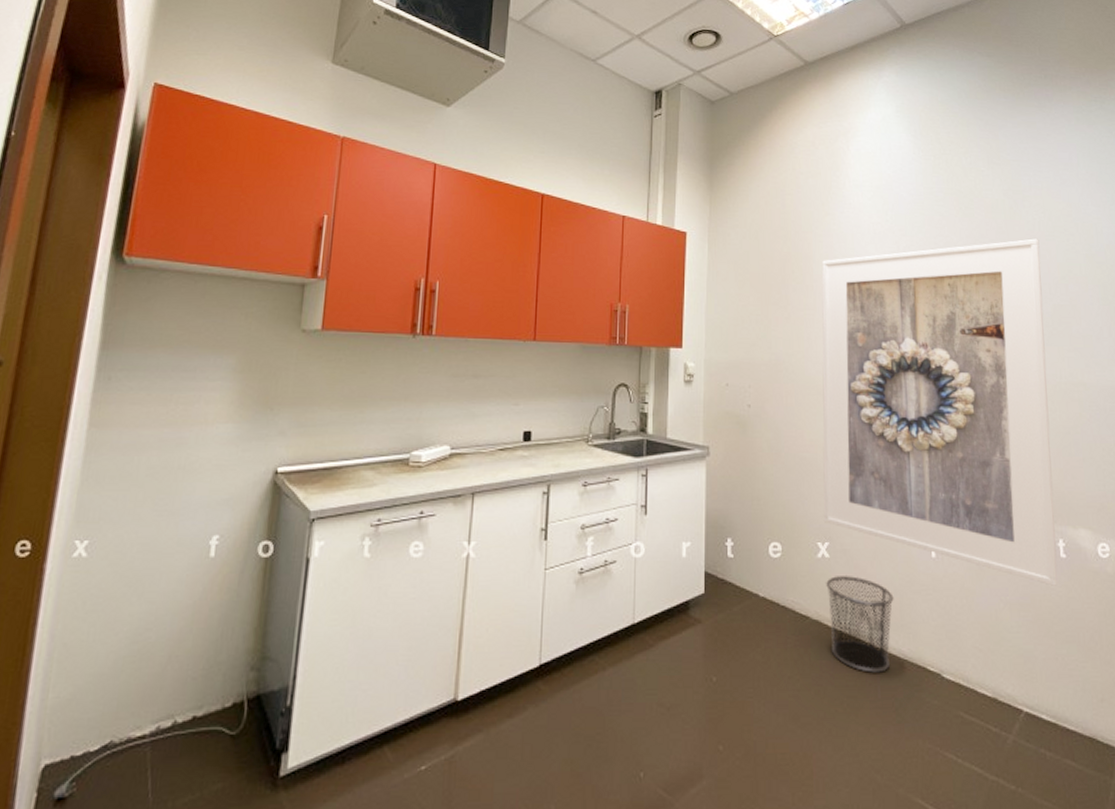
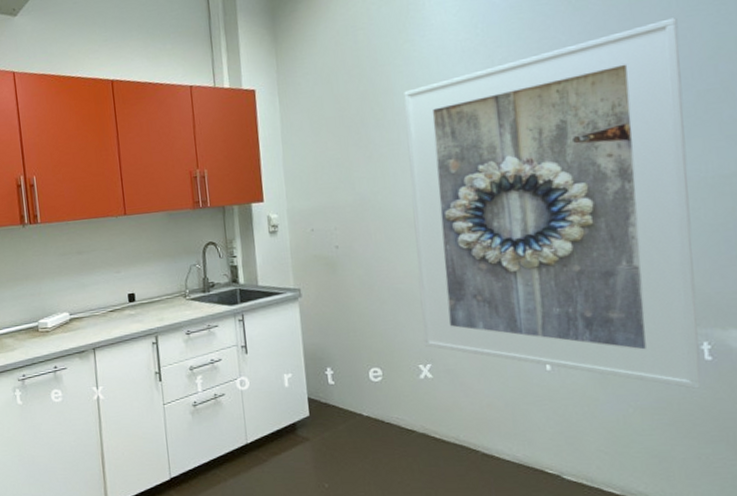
waste bin: present [826,574,894,673] -> none [431,392,505,477]

